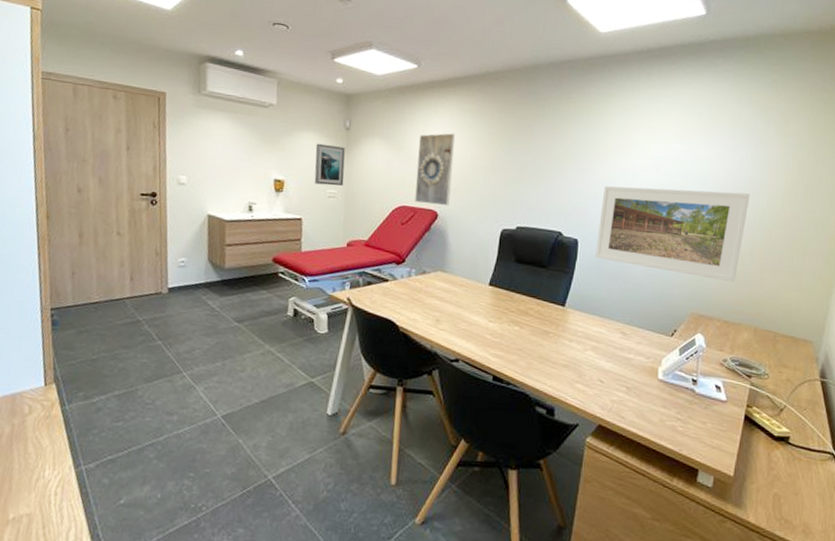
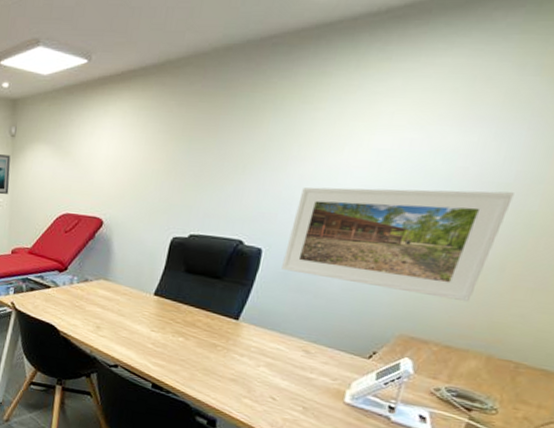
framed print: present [415,133,455,206] -> none [79,134,126,214]

